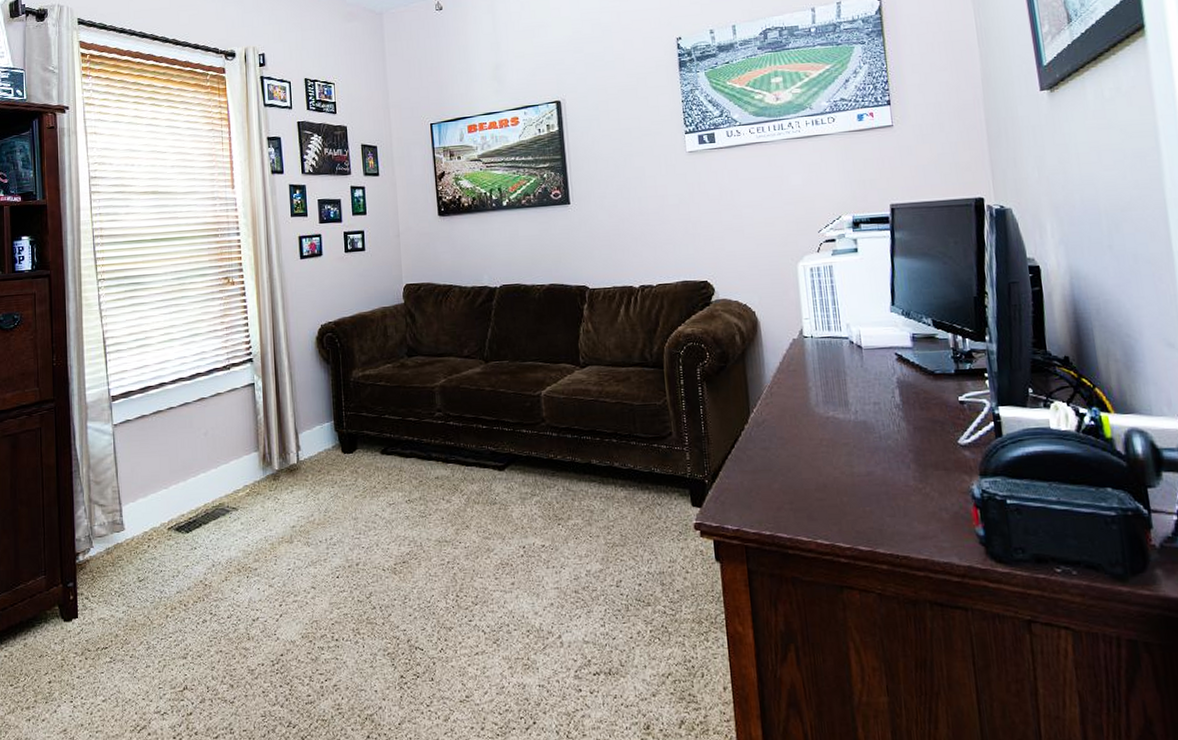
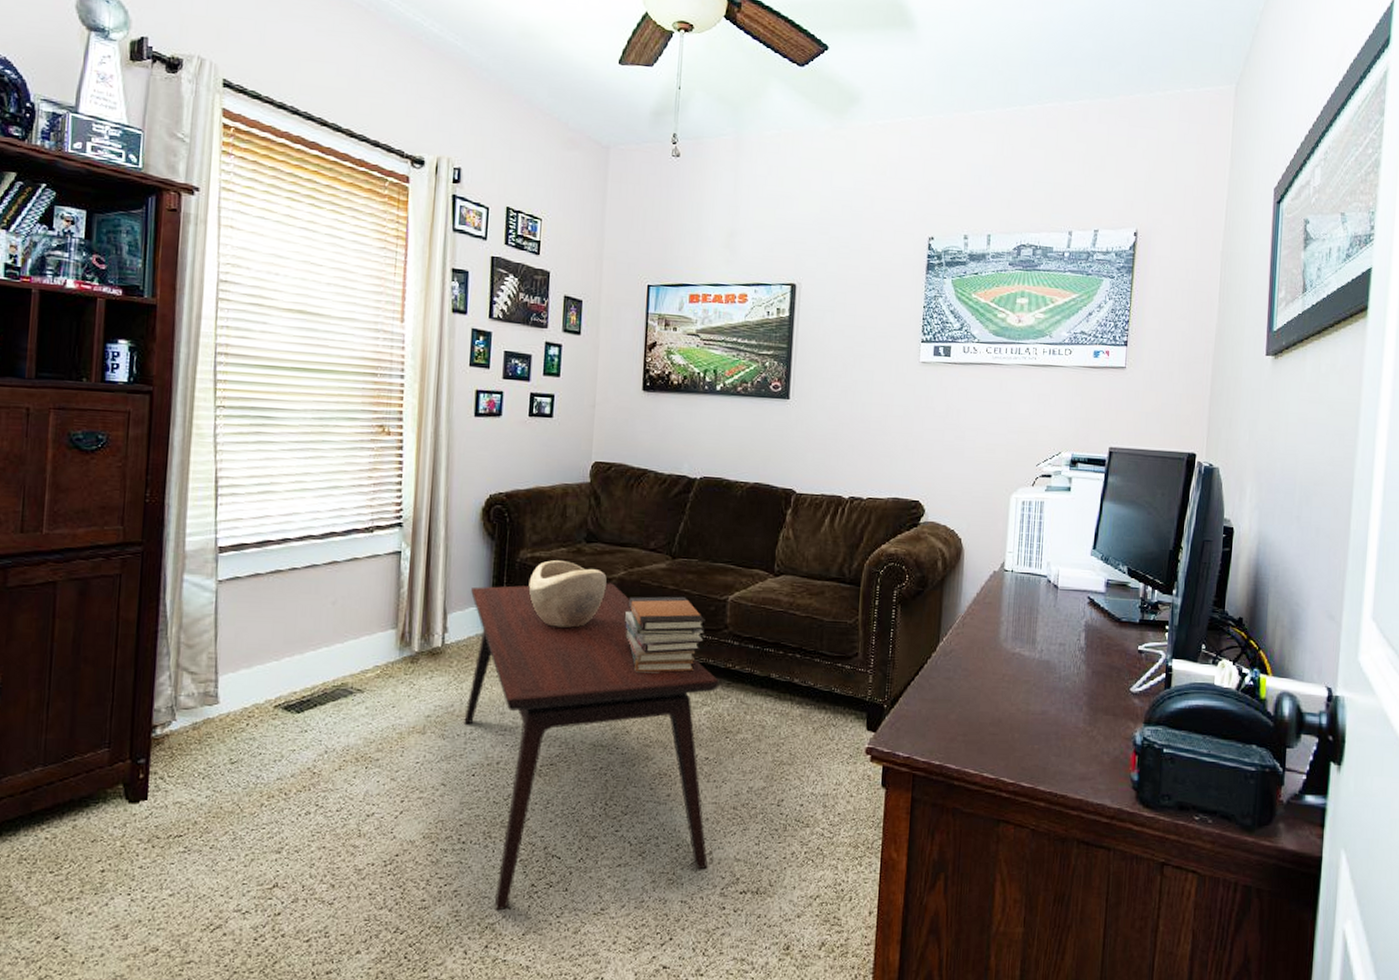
coffee table: none [316,391,559,703] -> present [464,583,719,911]
decorative bowl: none [363,375,431,436] -> present [528,560,607,628]
book stack: none [451,396,525,471] -> present [625,596,705,673]

